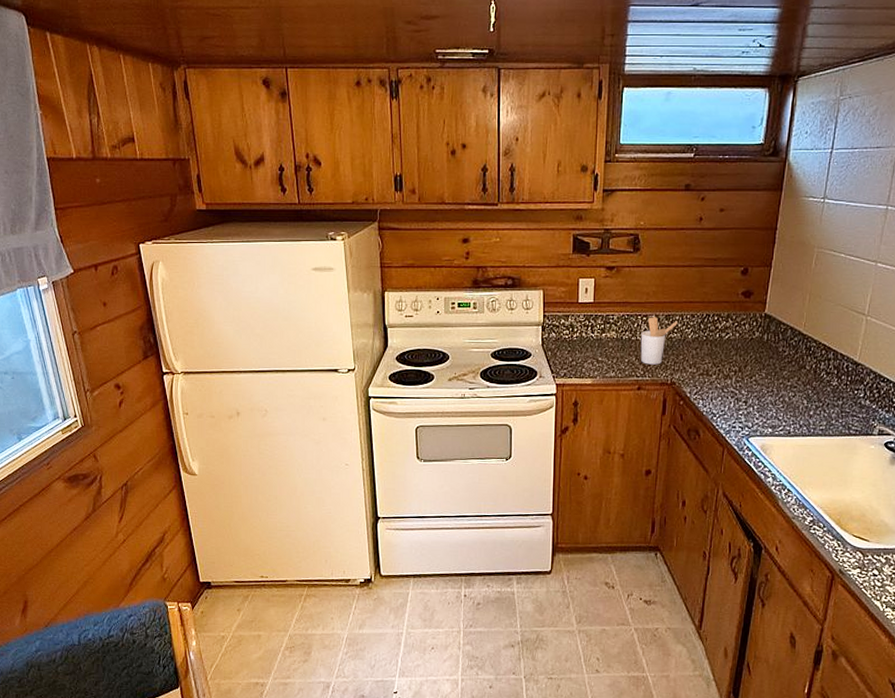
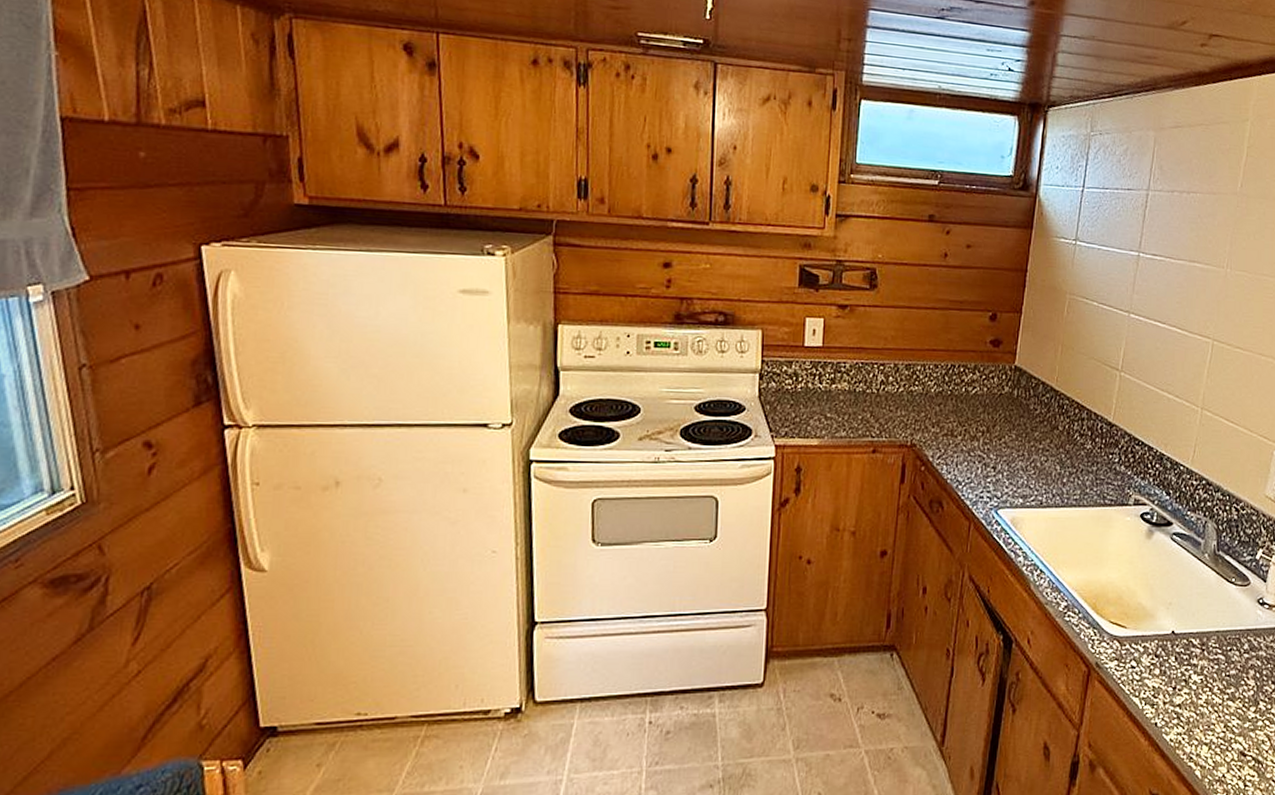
utensil holder: present [640,317,678,365] -> none [876,366,919,423]

